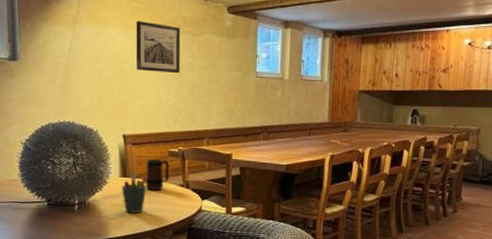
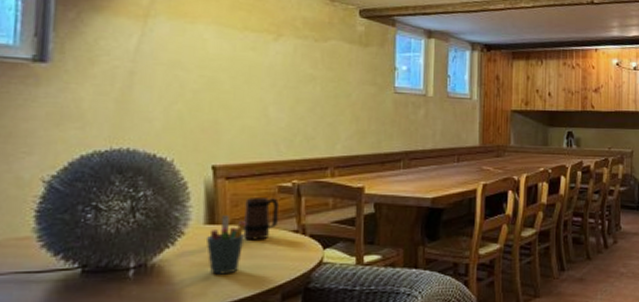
wall art: present [136,21,181,74] -> none [236,19,299,87]

